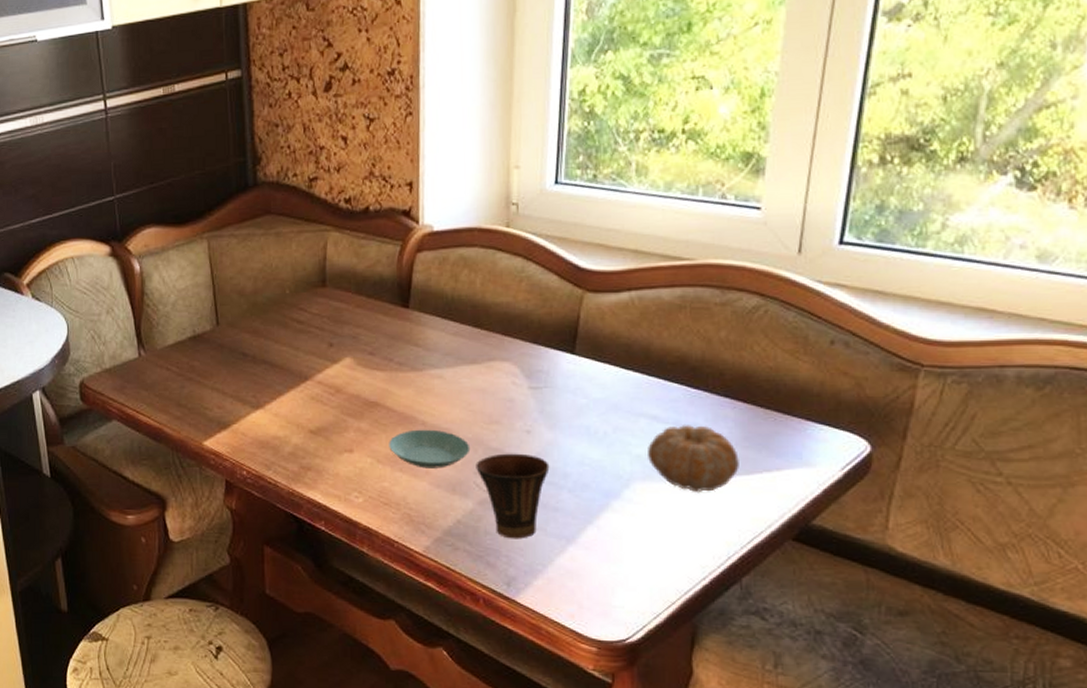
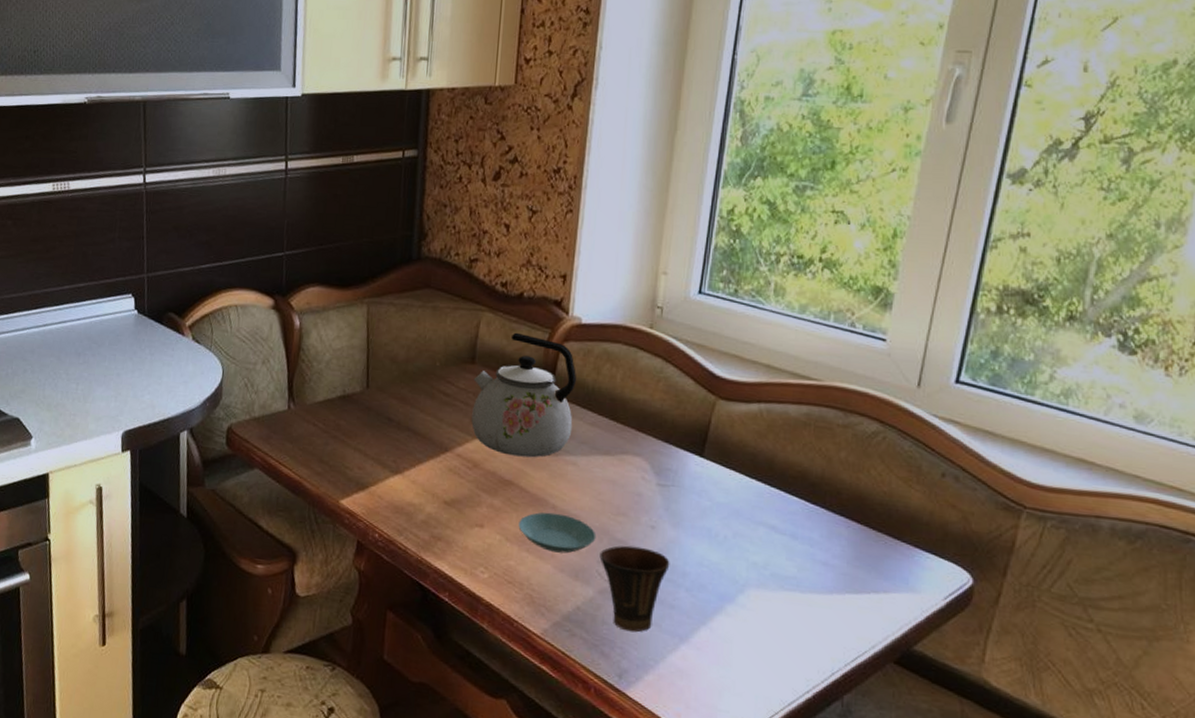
kettle: none [326,249,435,376] -> present [471,332,576,458]
fruit: present [648,425,739,492] -> none [764,538,849,607]

